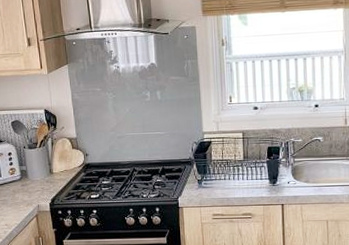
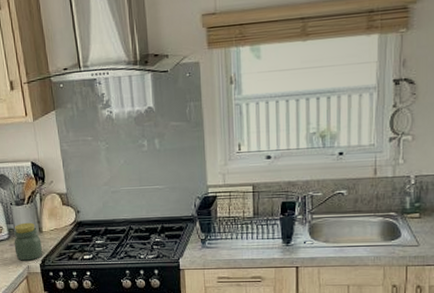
jar: none [25,164,52,200] -> present [14,222,42,261]

